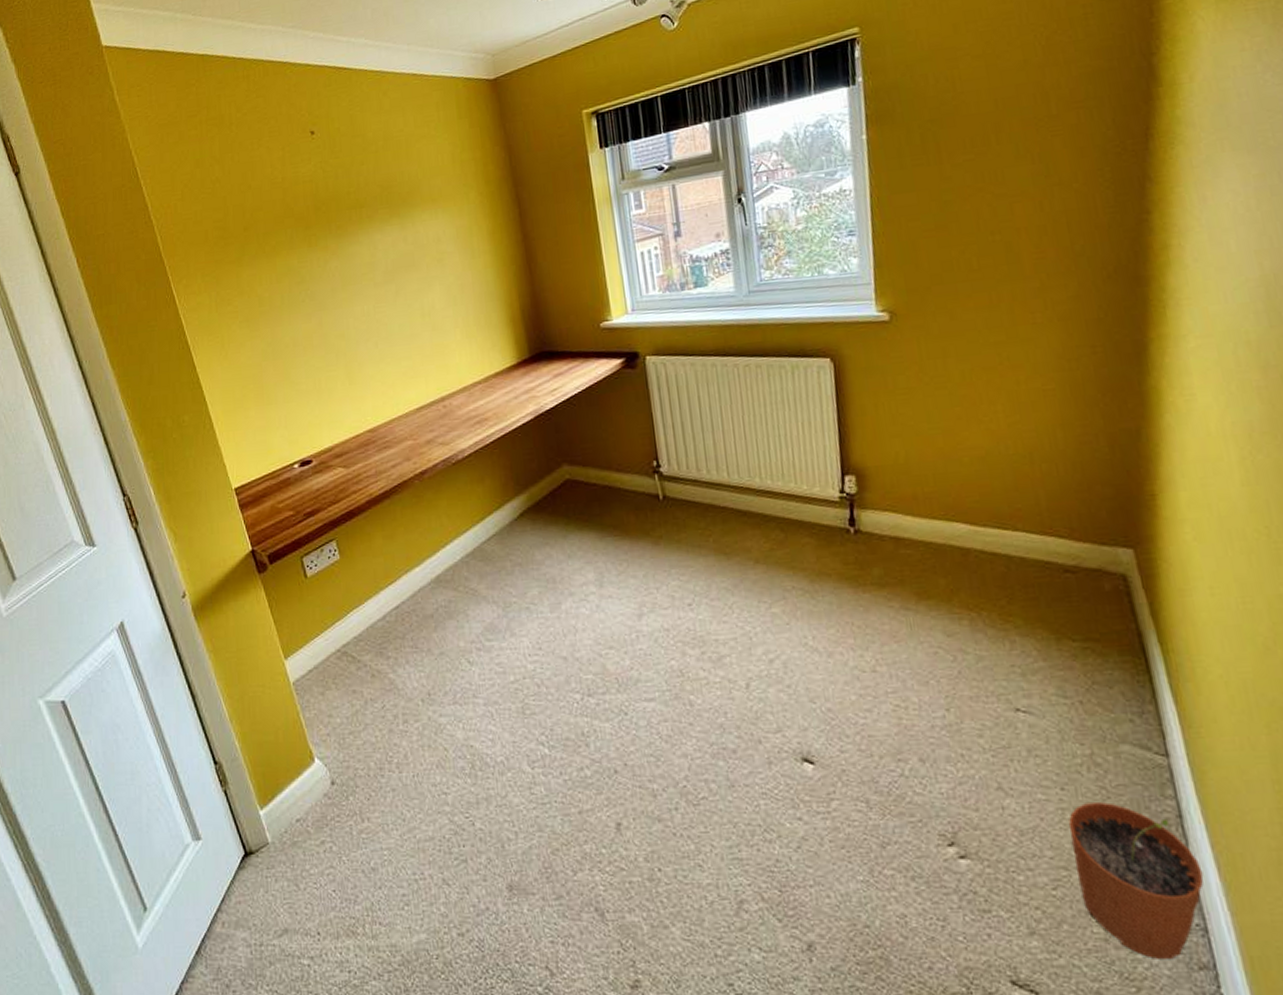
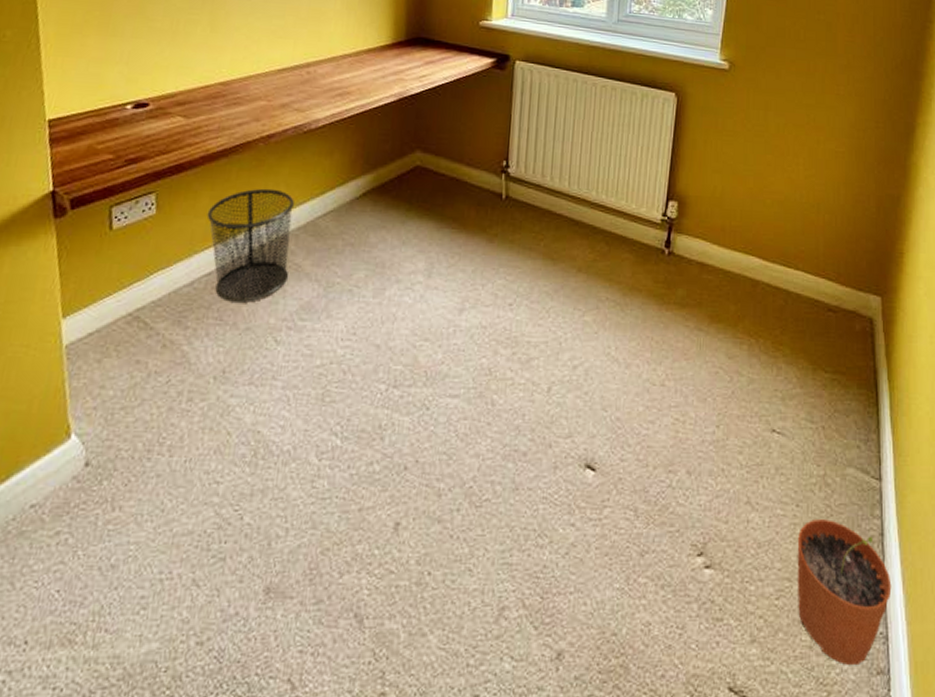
waste bin: none [383,521,467,631] -> present [207,188,294,303]

